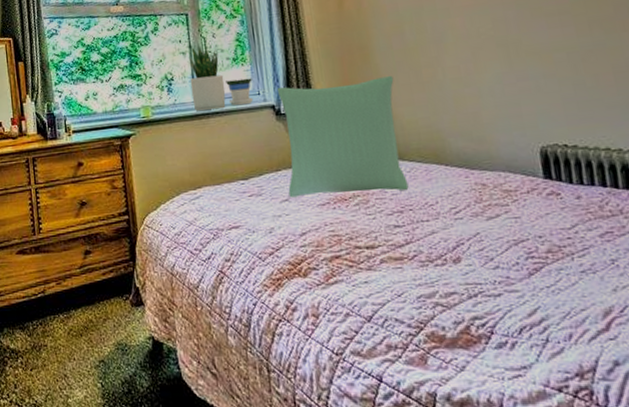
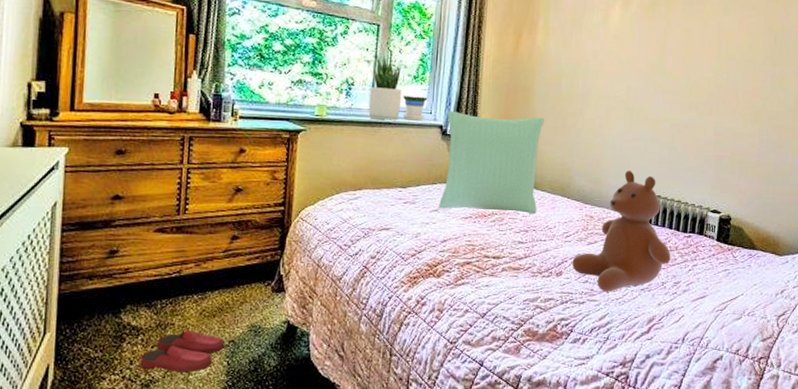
slippers: none [22,350,96,396] -> present [140,329,225,373]
teddy bear: none [470,119,617,279] -> present [572,170,671,292]

